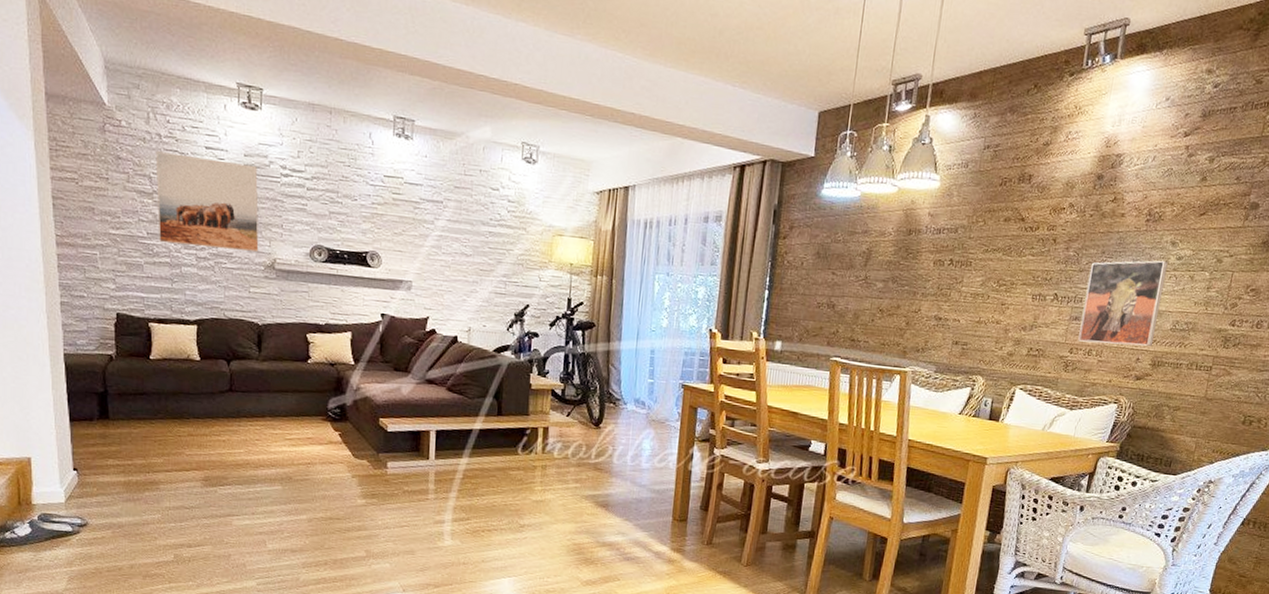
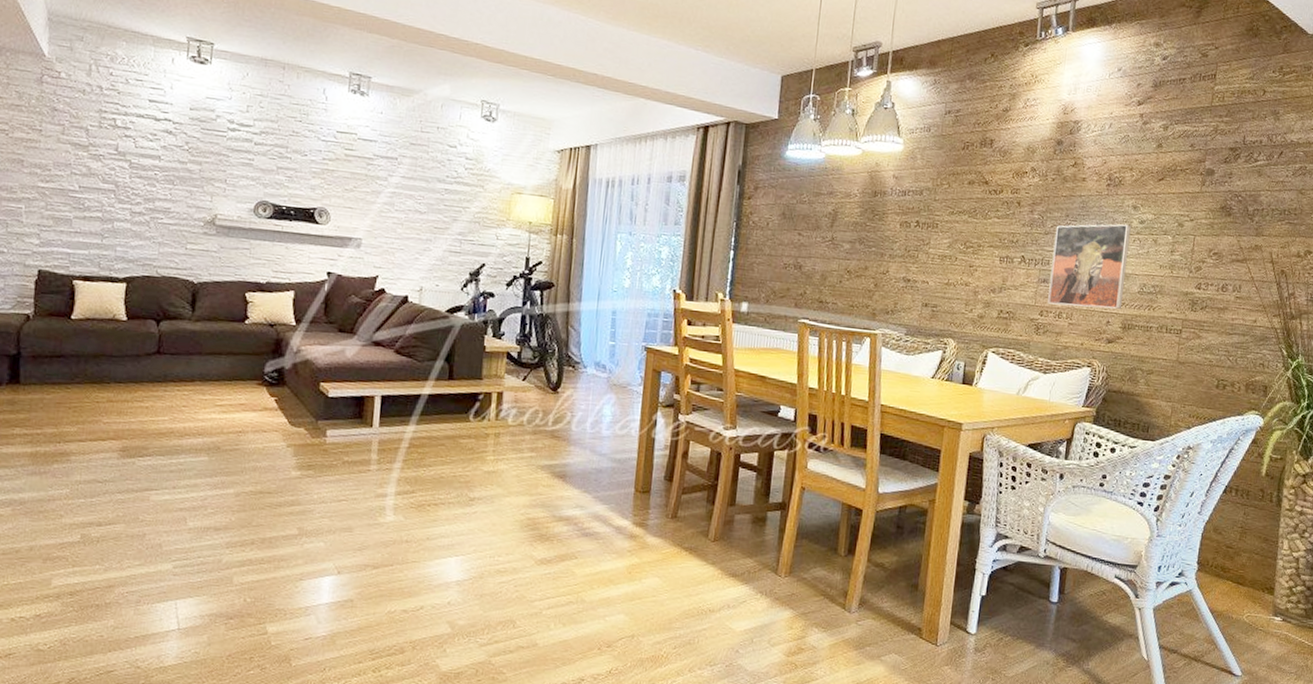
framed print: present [155,151,259,252] -> none [91,103,203,207]

